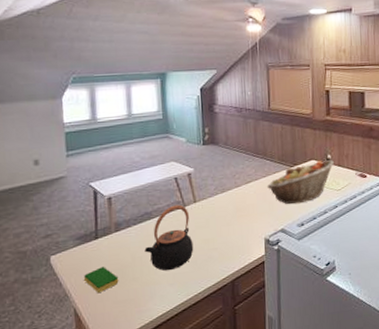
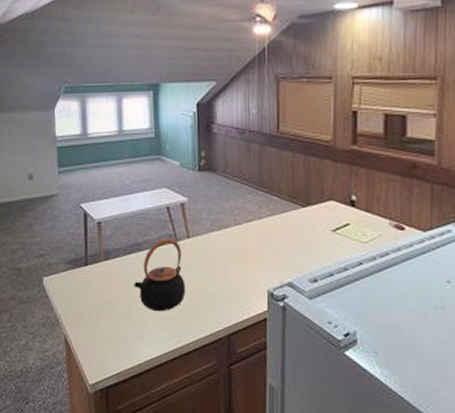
dish sponge: present [84,267,119,294] -> none [74,296,108,324]
fruit basket: present [267,160,334,205] -> none [273,201,360,254]

